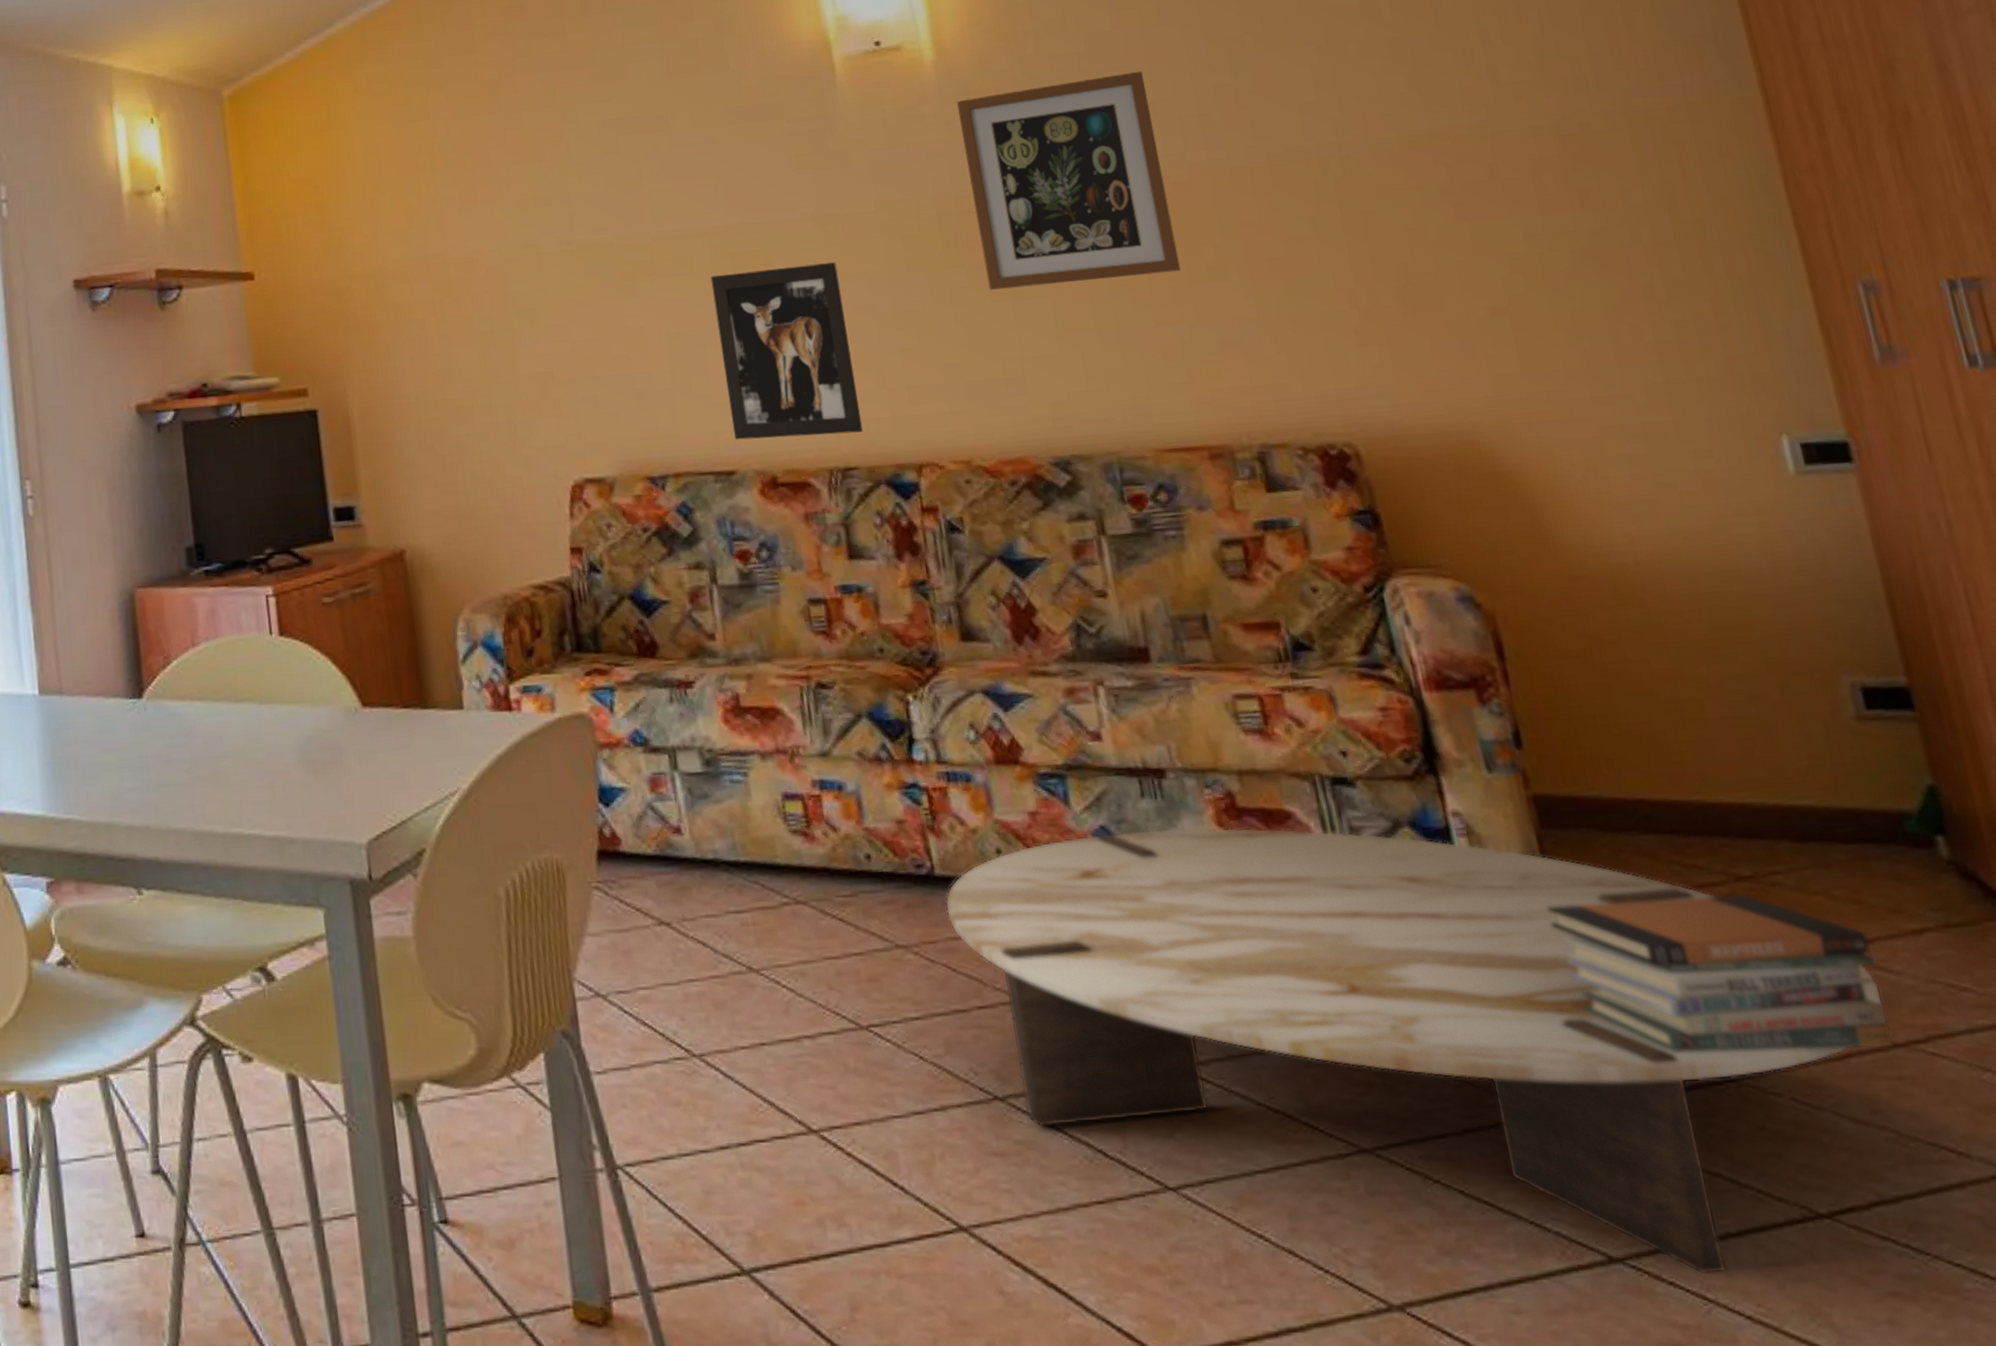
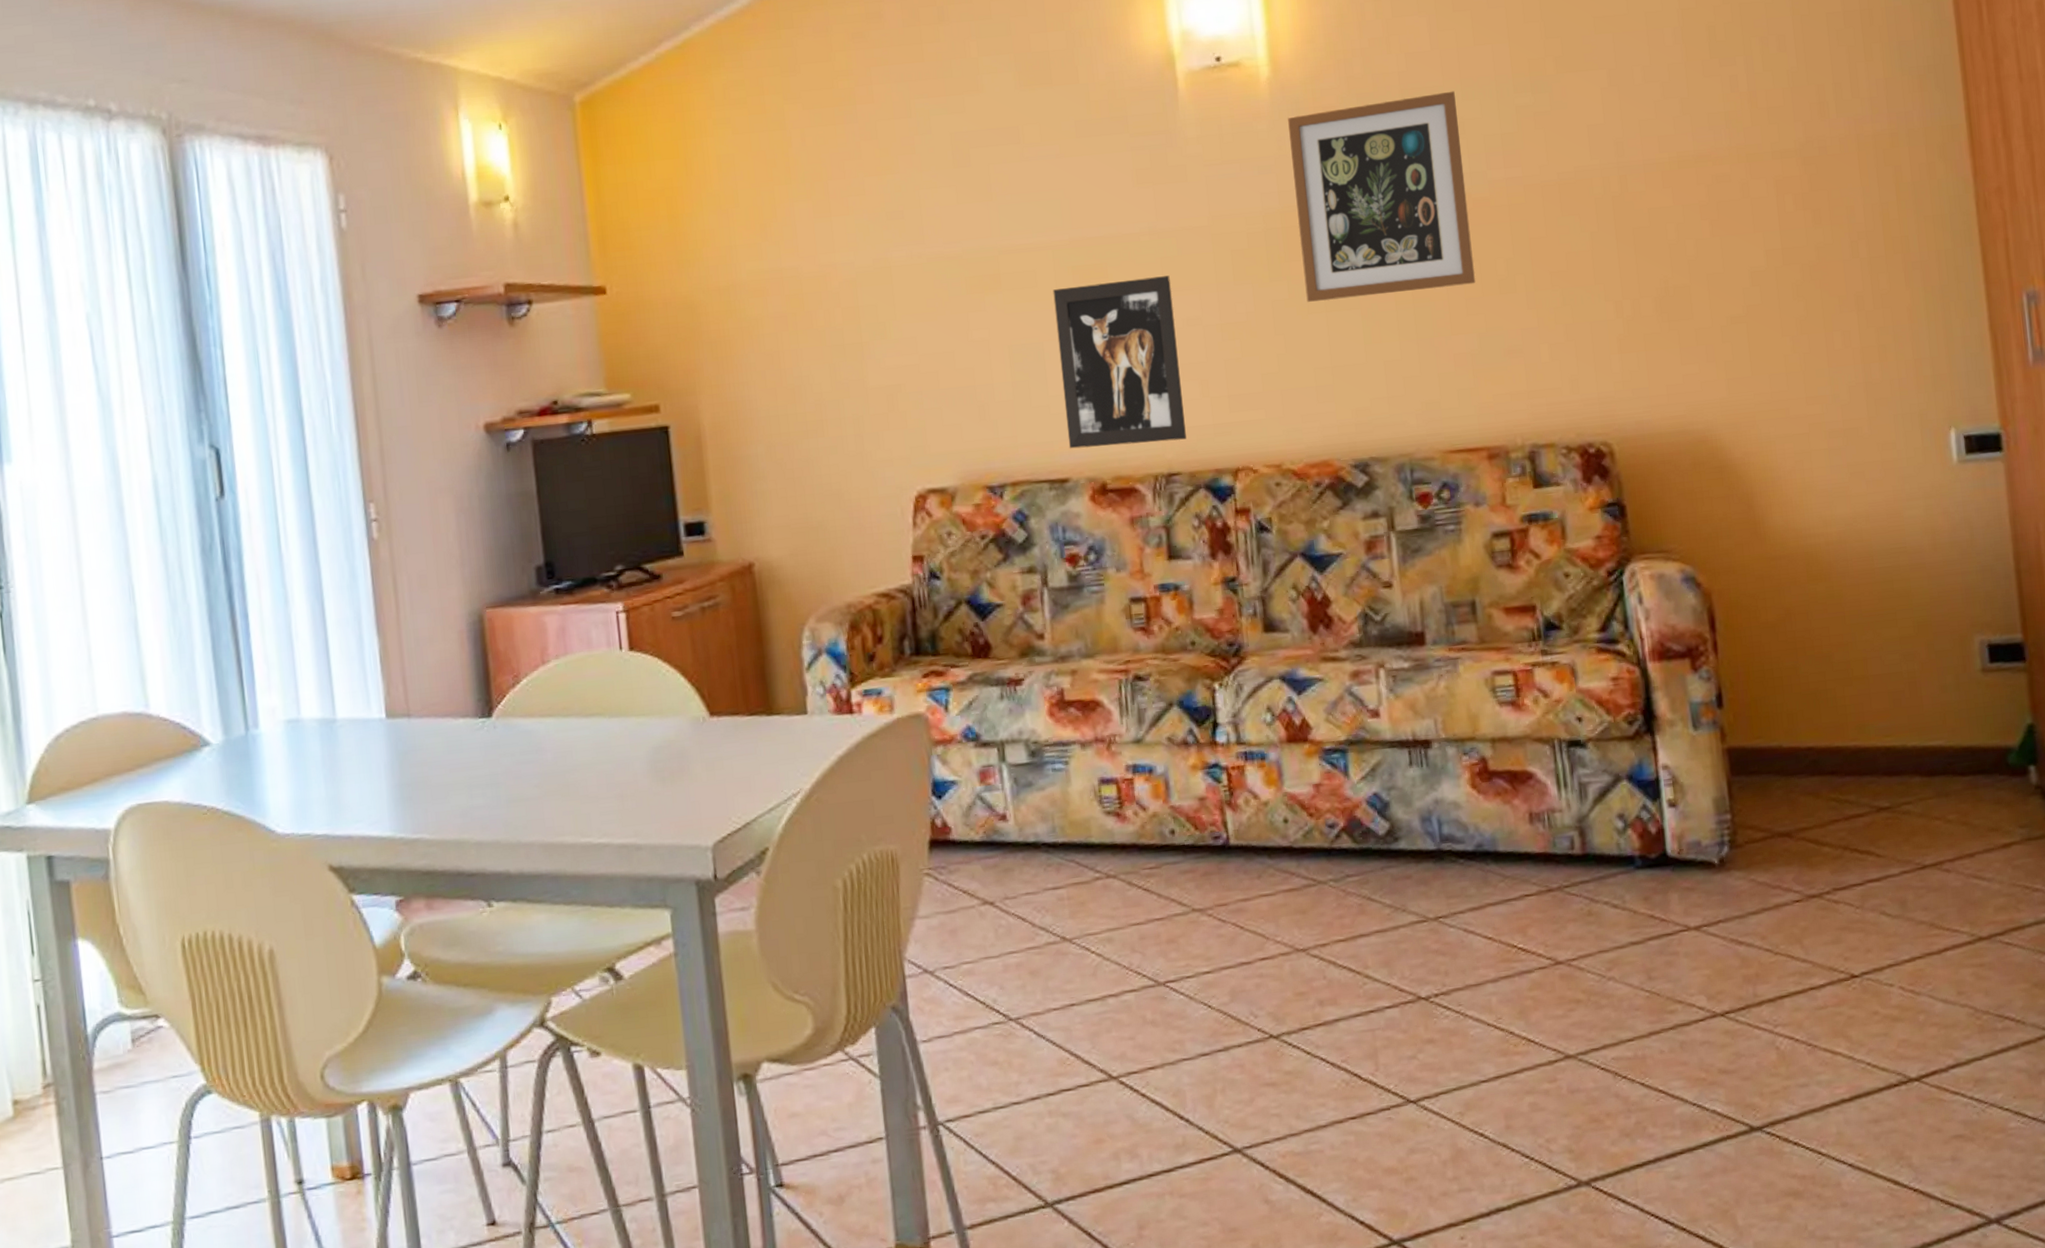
coffee table: present [945,827,1883,1275] -> none [1237,787,1976,1135]
book stack: present [1546,893,1895,1053] -> none [1730,822,1981,957]

